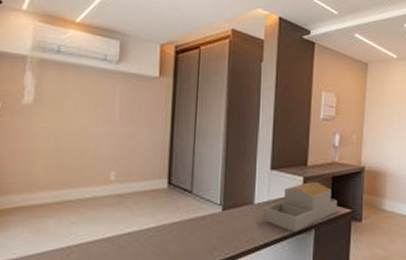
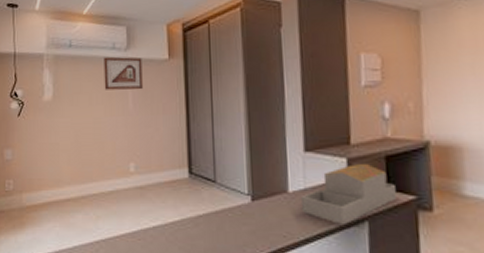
picture frame: none [91,67,133,103] -> present [104,56,143,90]

